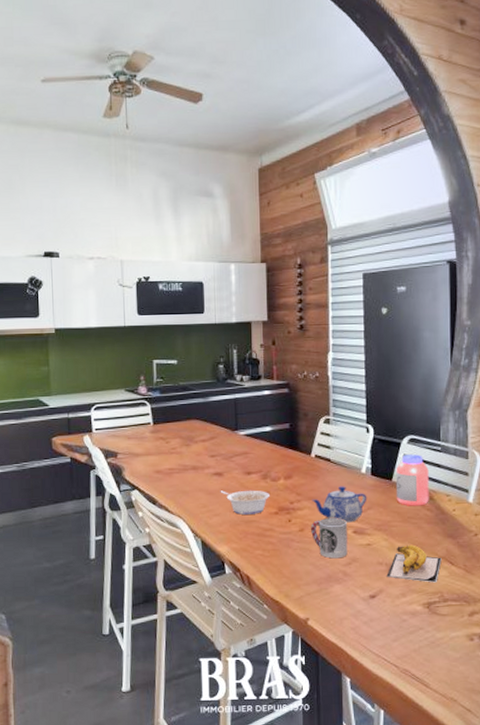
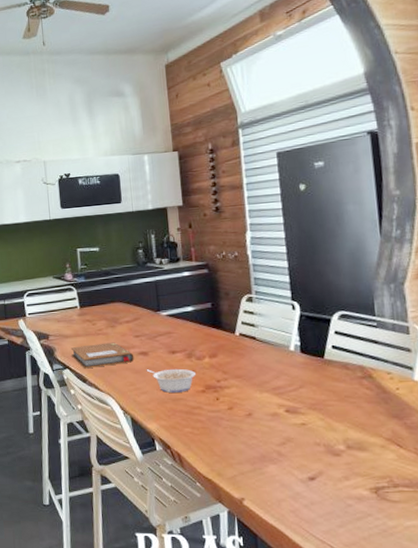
notebook: none [141,462,208,490] -> present [71,342,134,369]
cup: present [311,518,348,559] -> none [240,397,281,438]
teapot: present [312,486,367,523] -> none [239,364,298,401]
banana: present [386,544,442,583] -> none [325,425,388,466]
jar: present [395,454,429,506] -> none [328,330,368,385]

